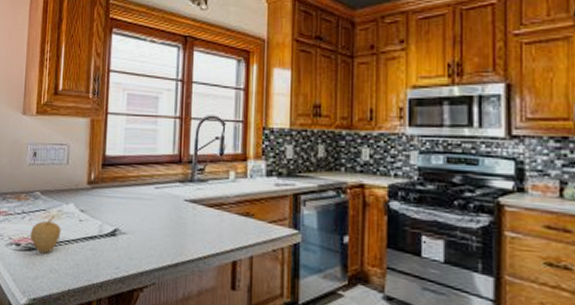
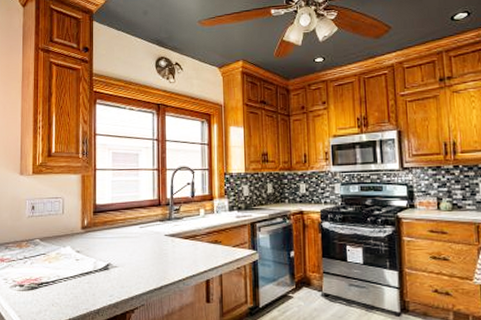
fruit: present [30,216,61,254] -> none [32,258,60,291]

